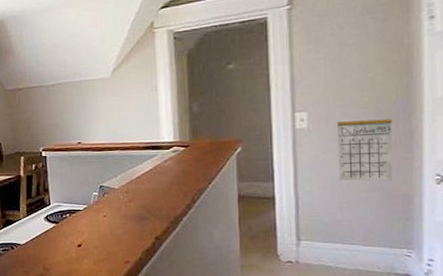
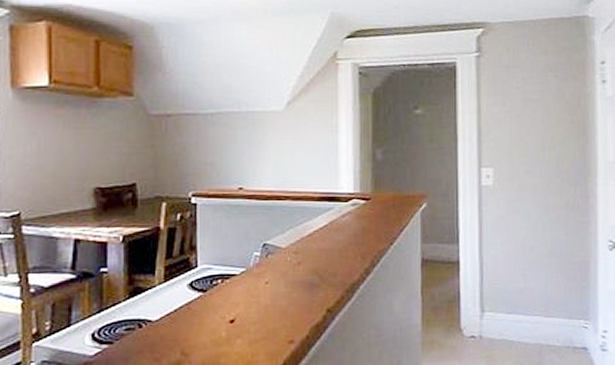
calendar: present [337,106,392,182] -> none [521,166,571,247]

